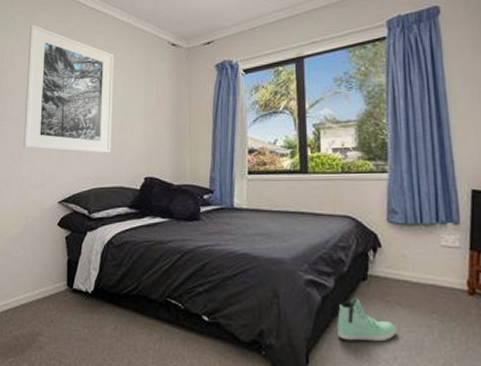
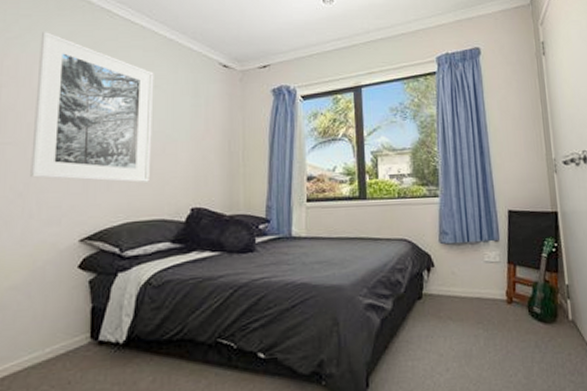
sneaker: present [337,297,397,342] -> none [395,316,449,360]

